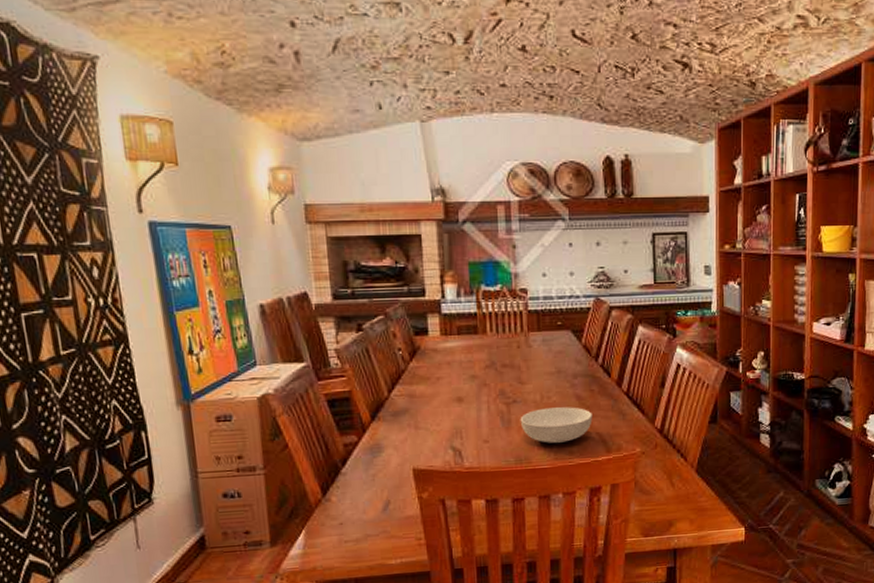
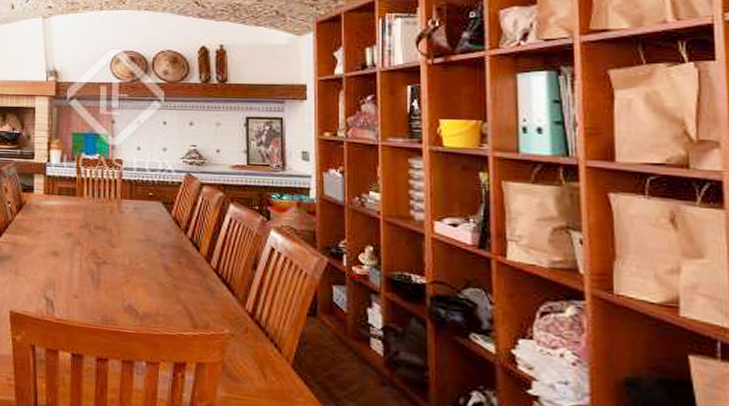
serving bowl: present [520,407,593,444] -> none [108,273,180,311]

